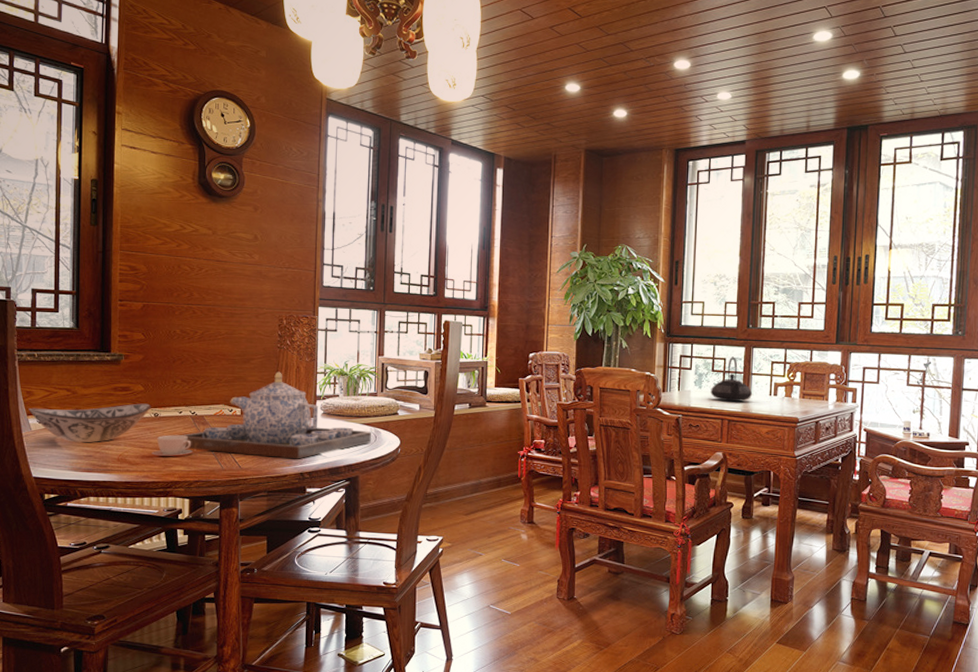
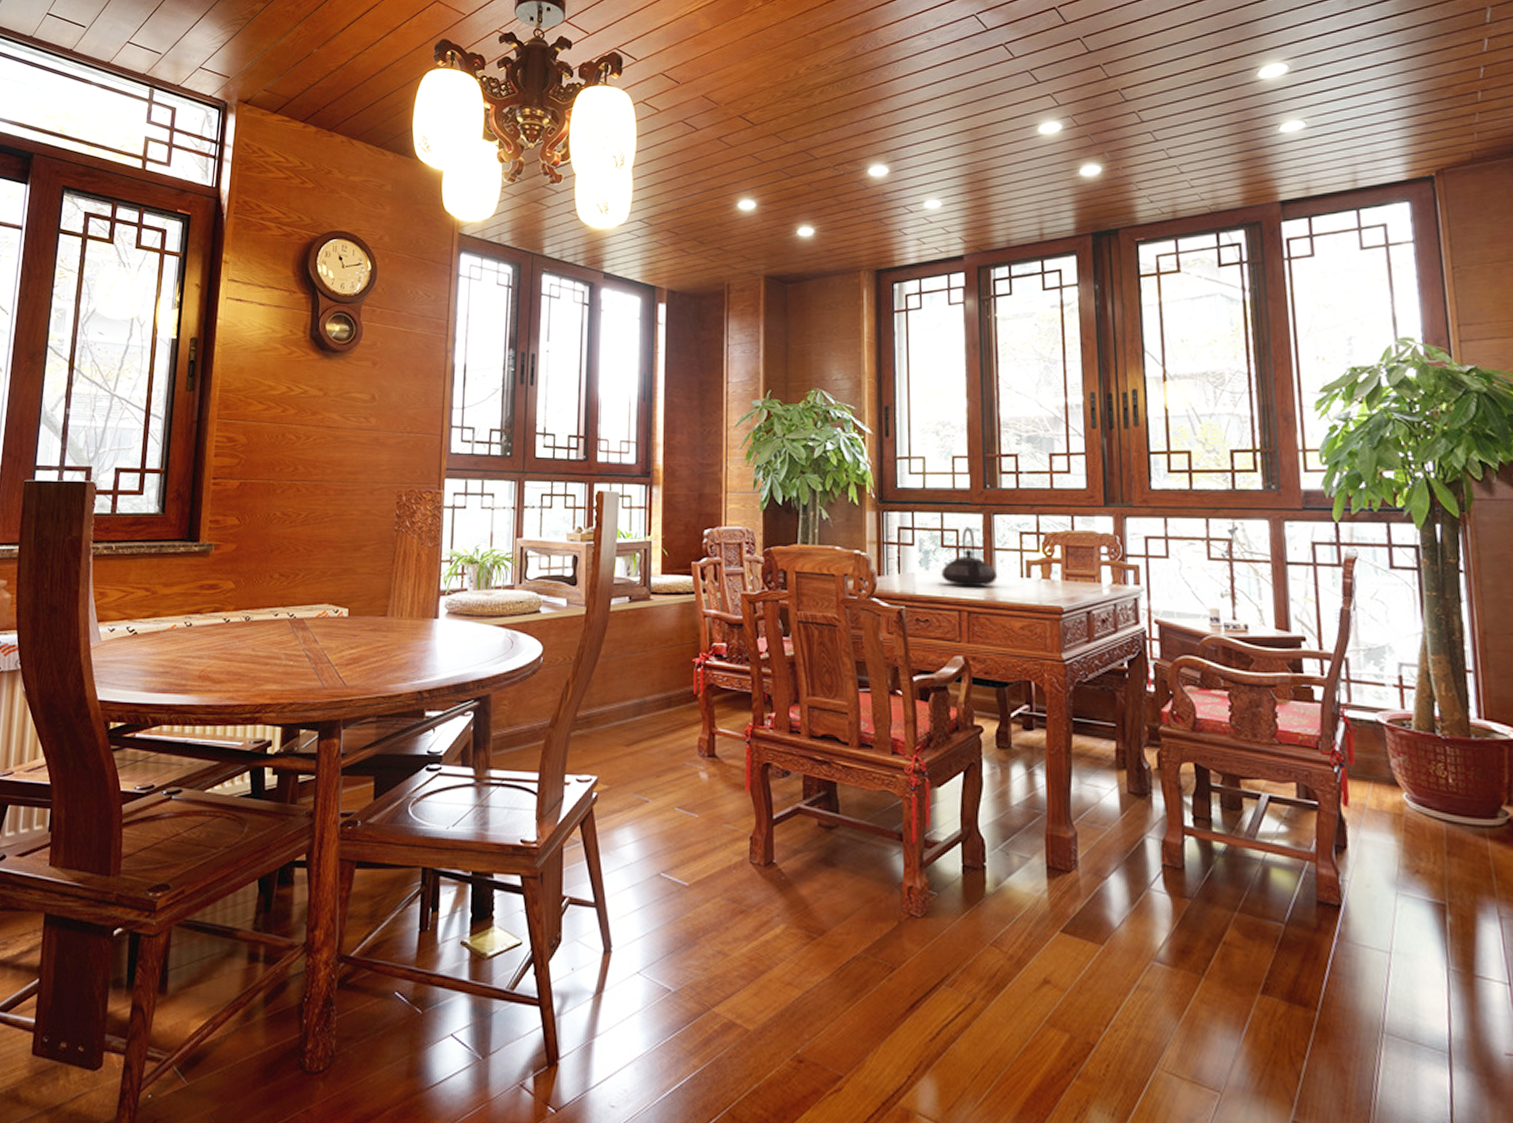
decorative bowl: present [28,403,151,443] -> none [99,604,242,656]
teacup: present [152,435,193,456] -> none [239,643,289,671]
tea set: present [179,371,371,459] -> none [273,561,507,673]

